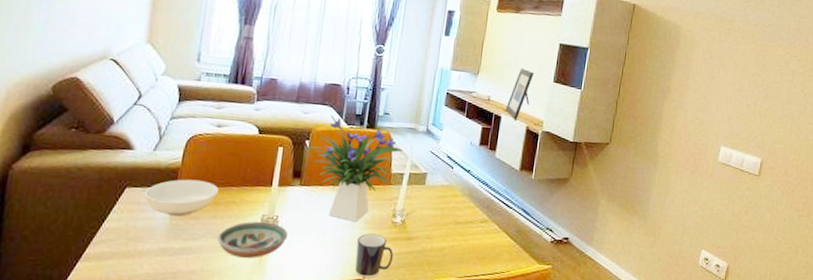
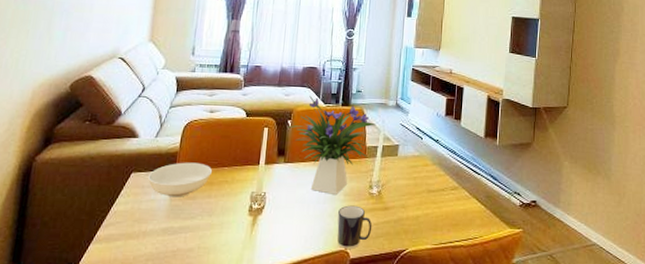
decorative bowl: present [217,221,289,258] -> none [212,198,275,234]
picture frame: present [505,67,534,120] -> none [467,41,491,90]

